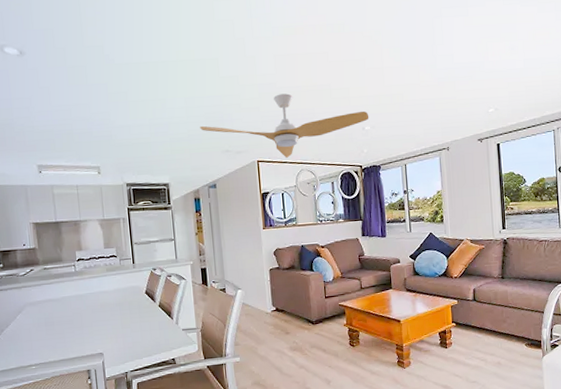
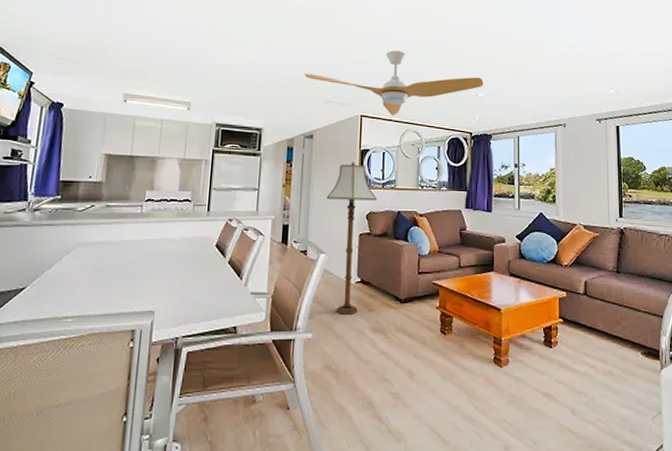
floor lamp: none [236,205,282,339] -> present [327,162,377,314]

